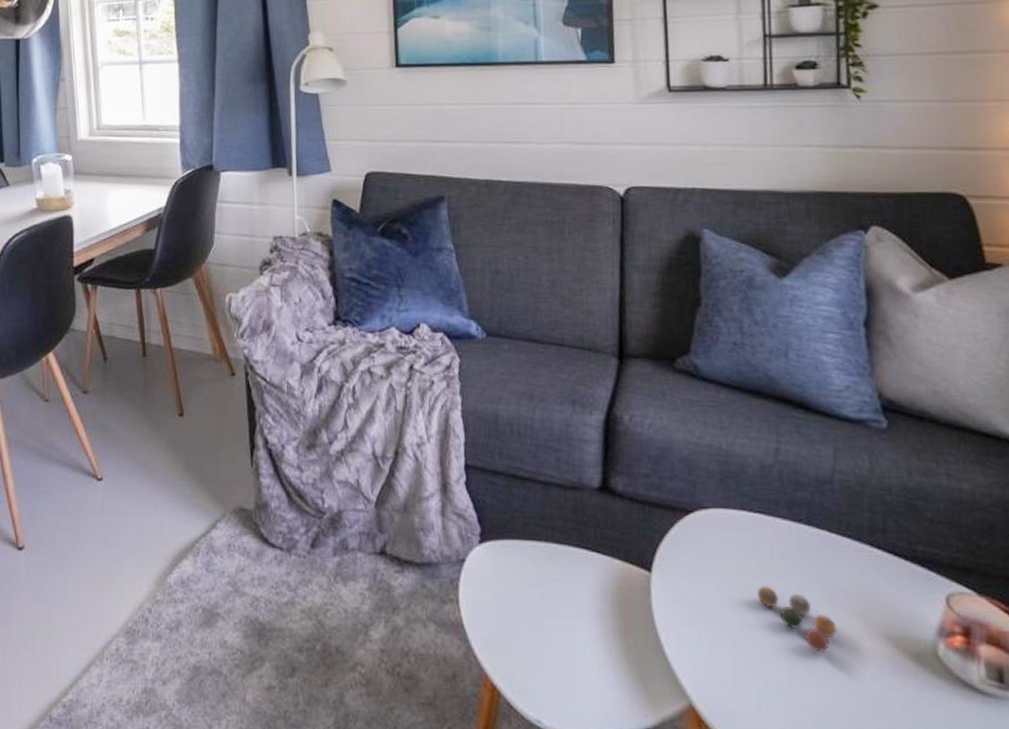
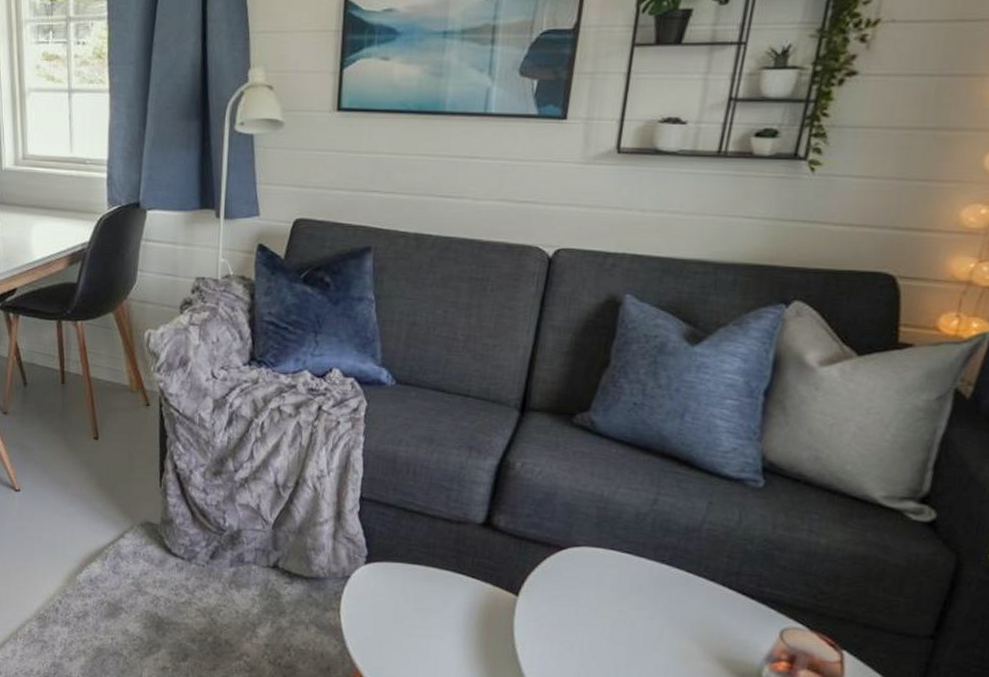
decorative ball: present [756,586,837,652] -> none [610,613,677,668]

